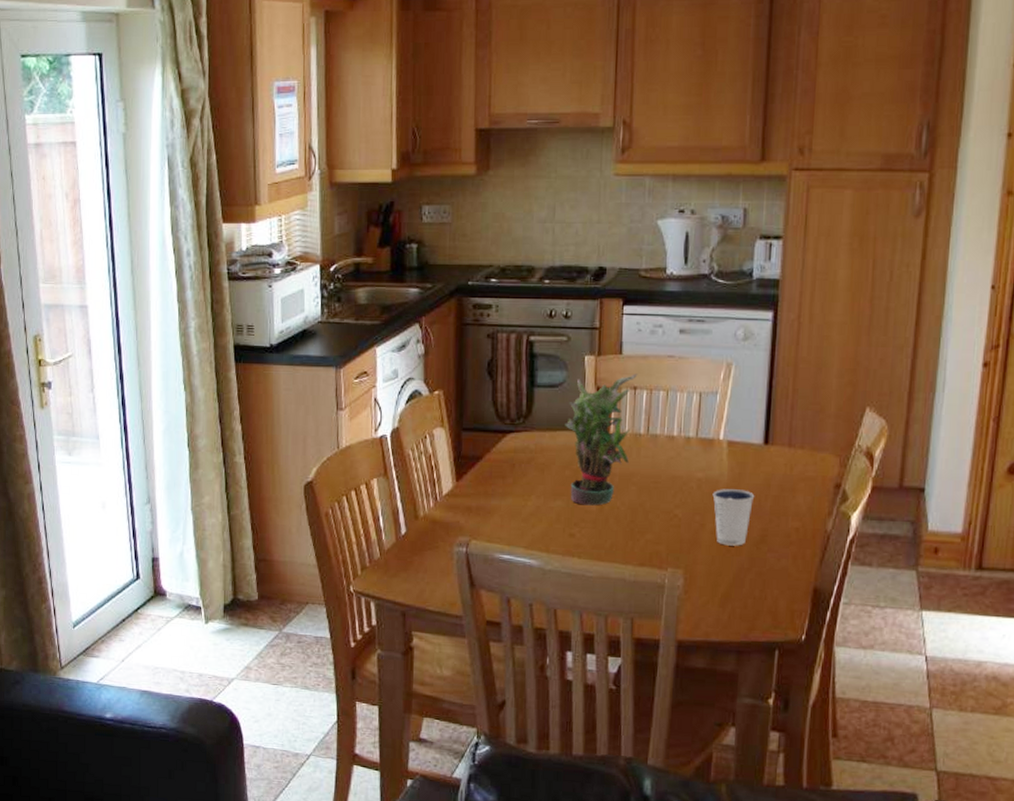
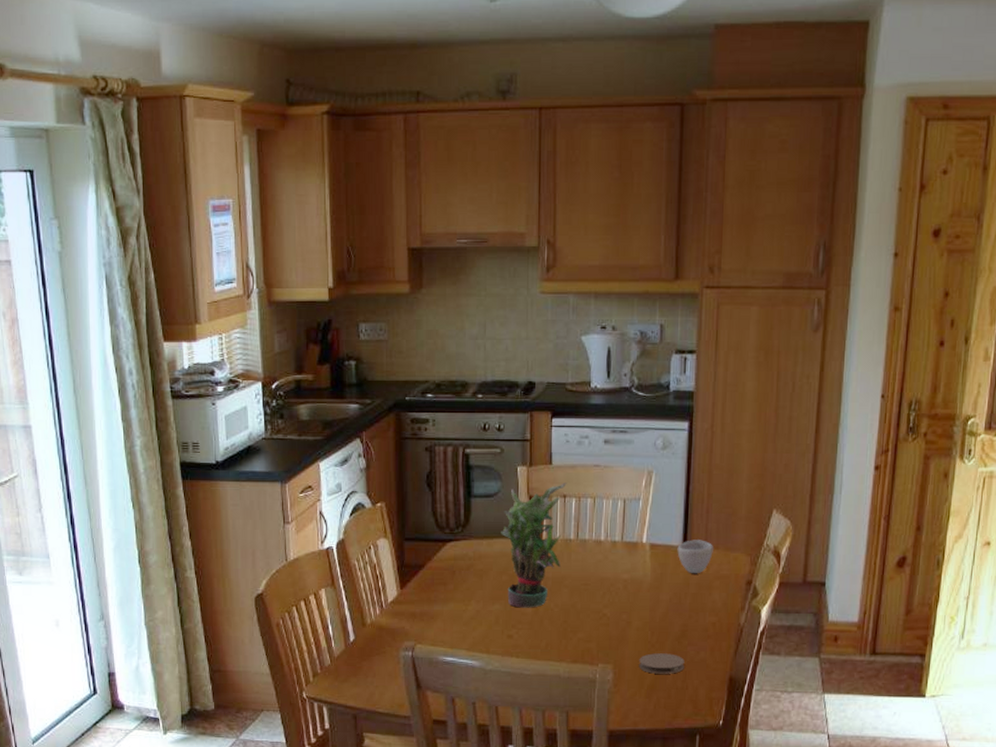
dixie cup: present [712,489,755,546] -> none [637,589,676,641]
coaster: none [712,559,763,582] -> present [639,653,685,674]
cup: none [757,438,798,474] -> present [677,540,713,573]

